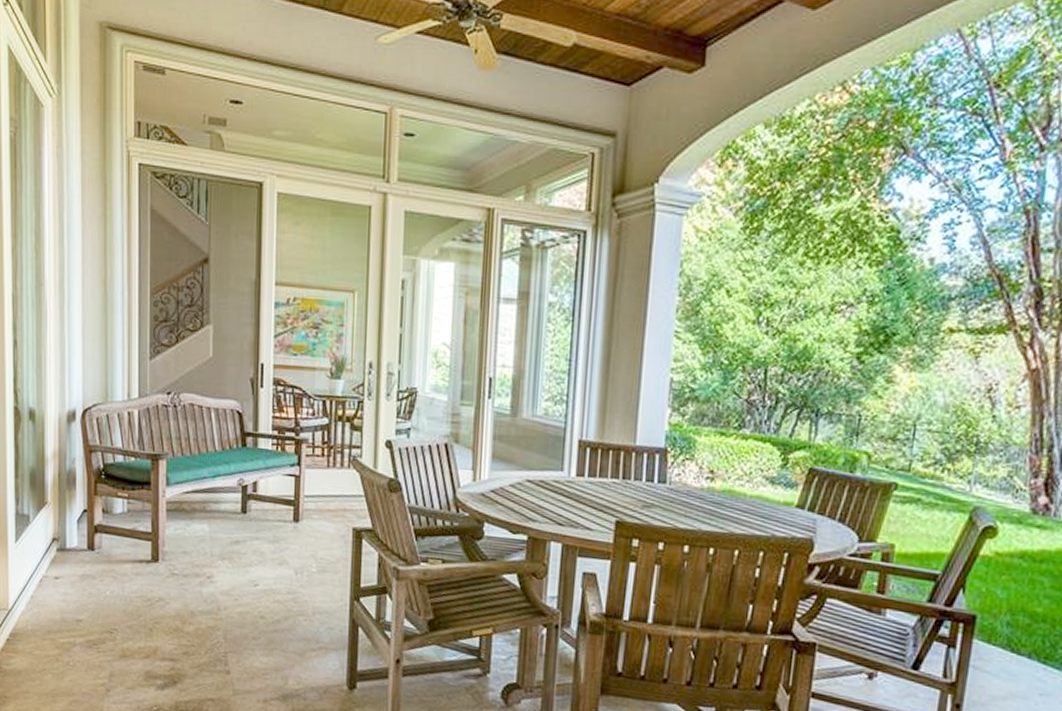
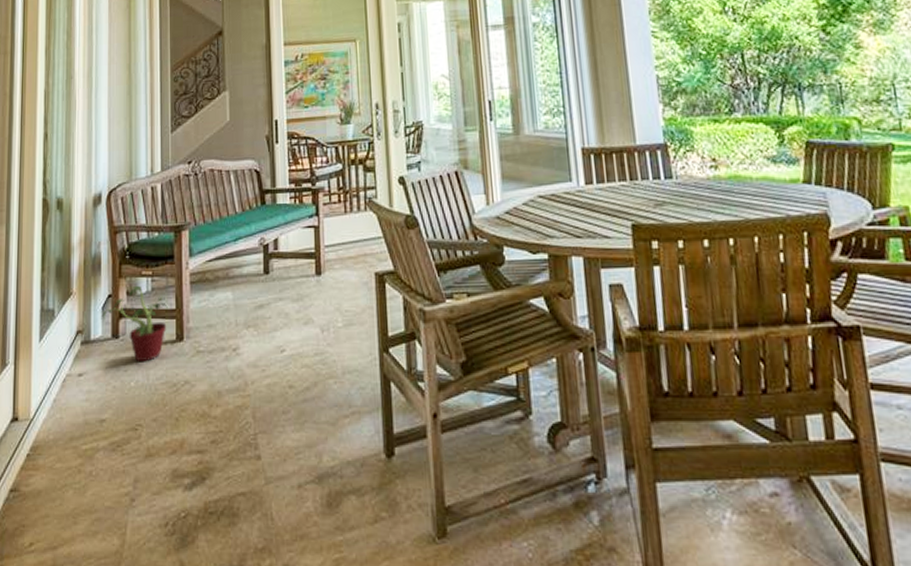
potted plant: none [77,504,144,576] -> present [101,285,168,362]

